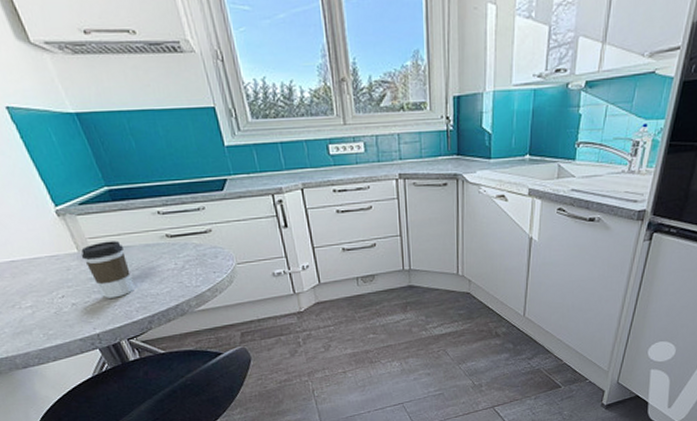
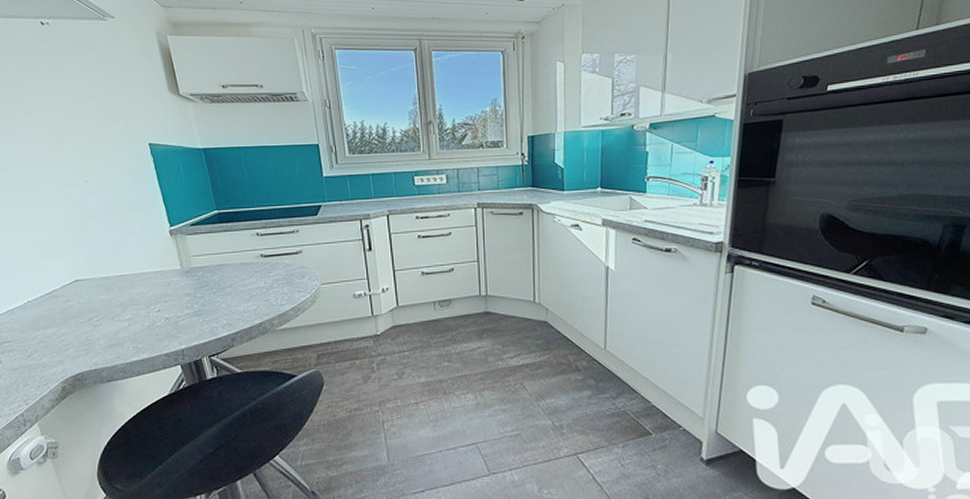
coffee cup: present [81,241,134,298] -> none [183,259,224,314]

